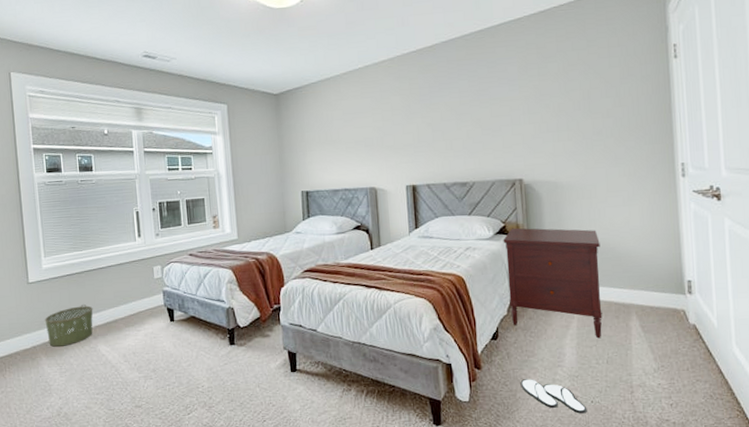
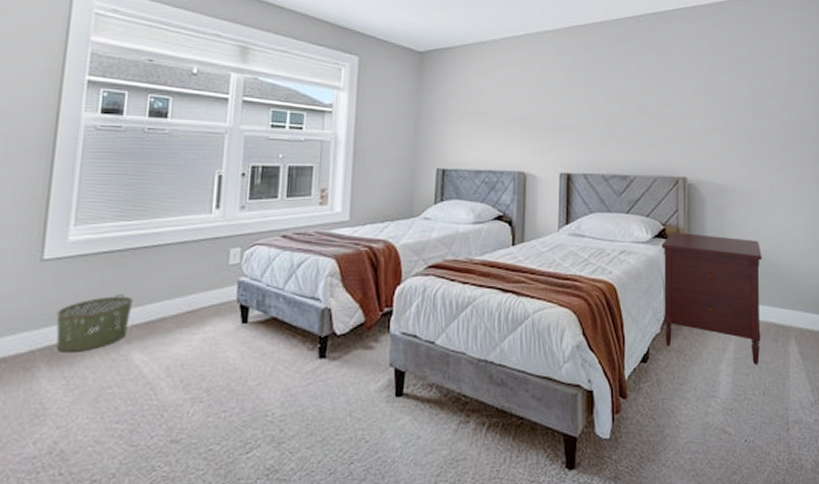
slippers: present [520,379,587,414] -> none [669,411,740,456]

